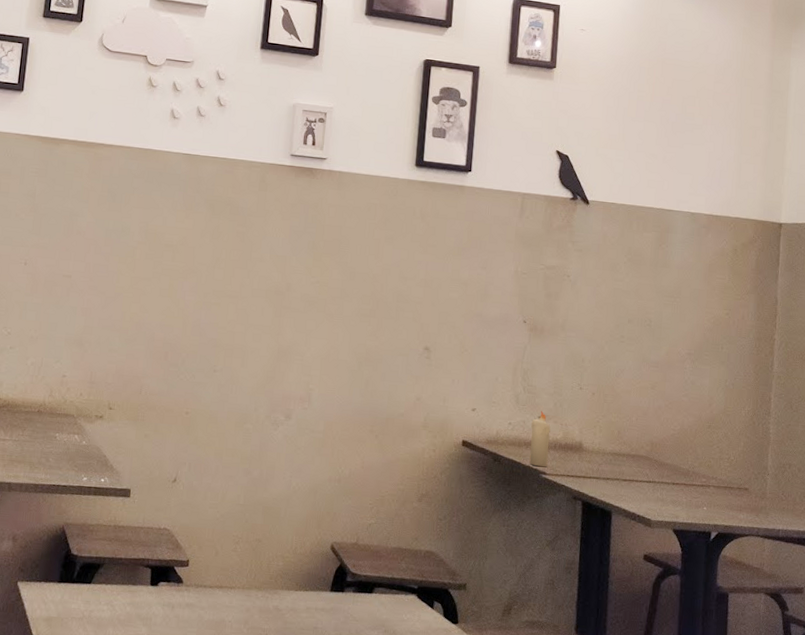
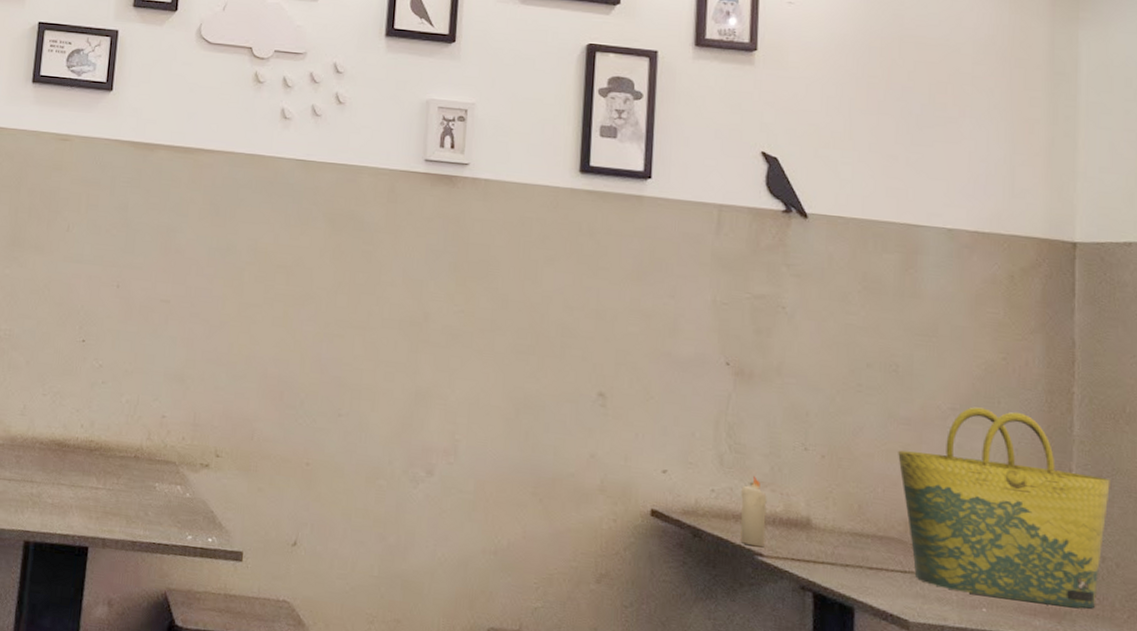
tote bag: none [648,352,797,504] -> present [898,407,1110,610]

